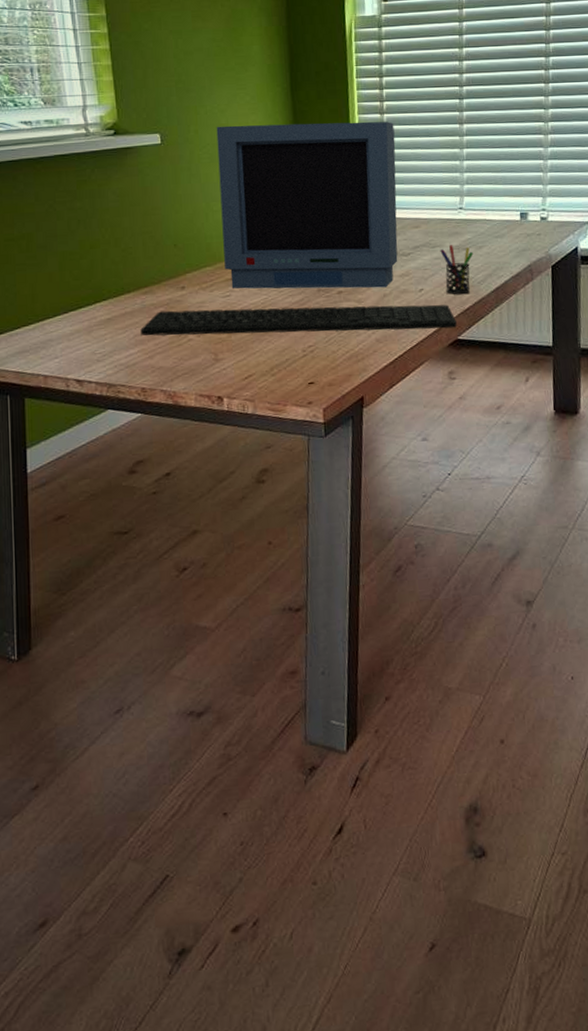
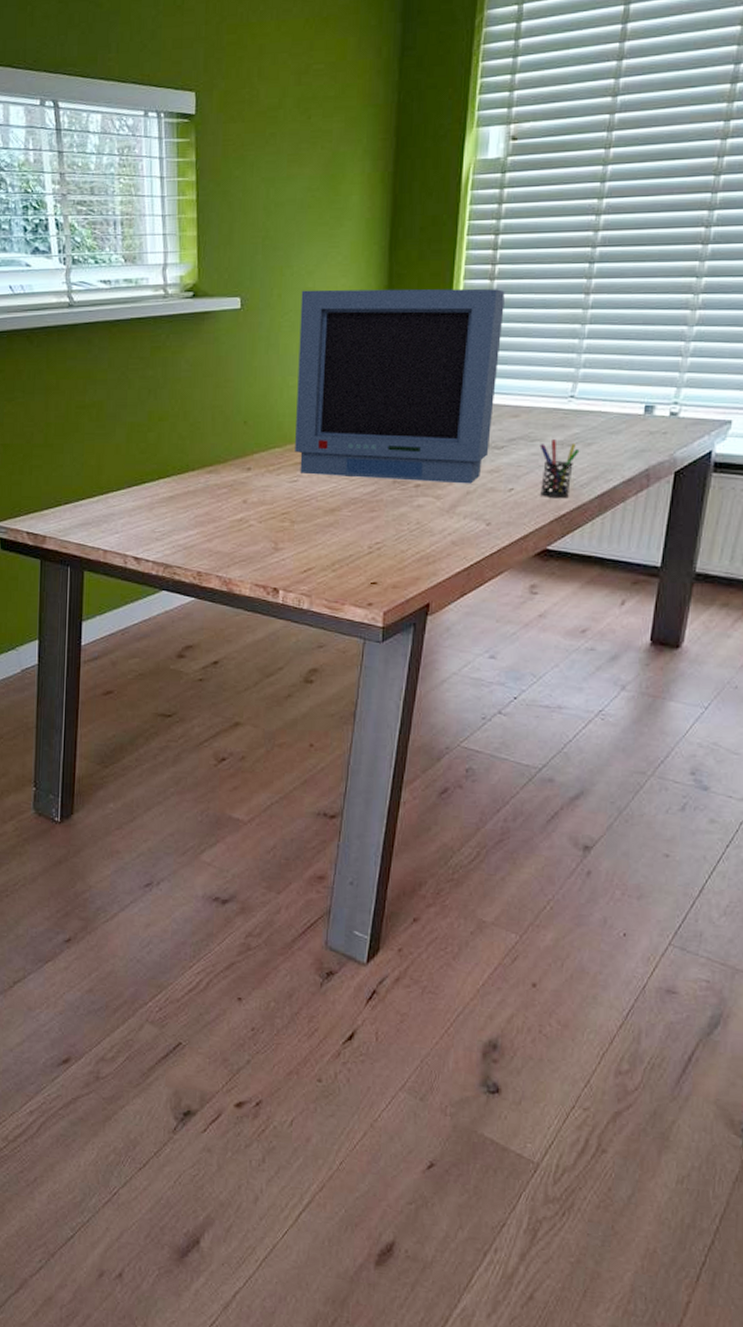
keyboard: present [140,304,457,336] -> none [201,492,548,536]

